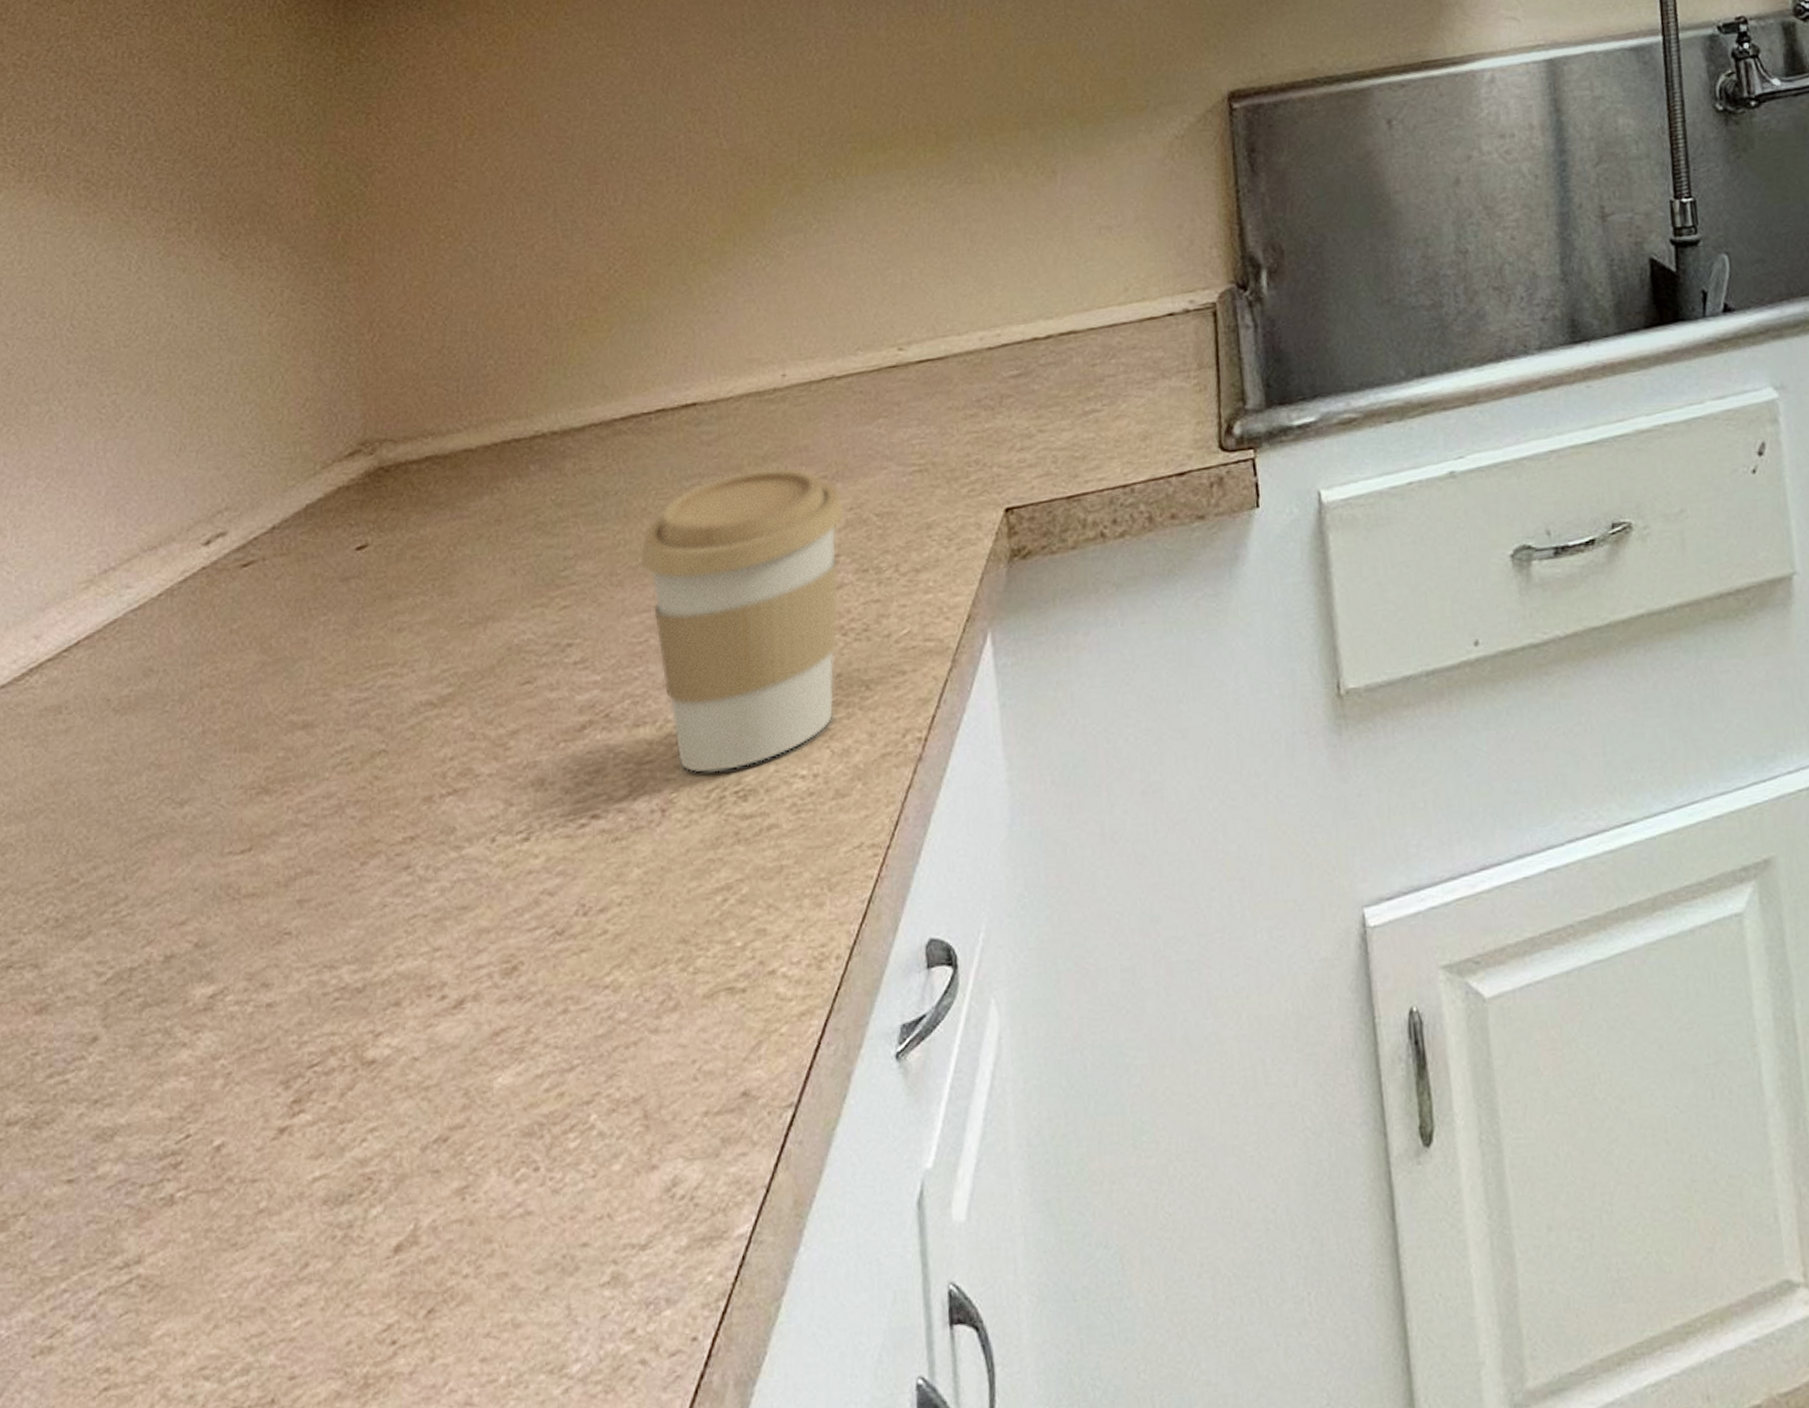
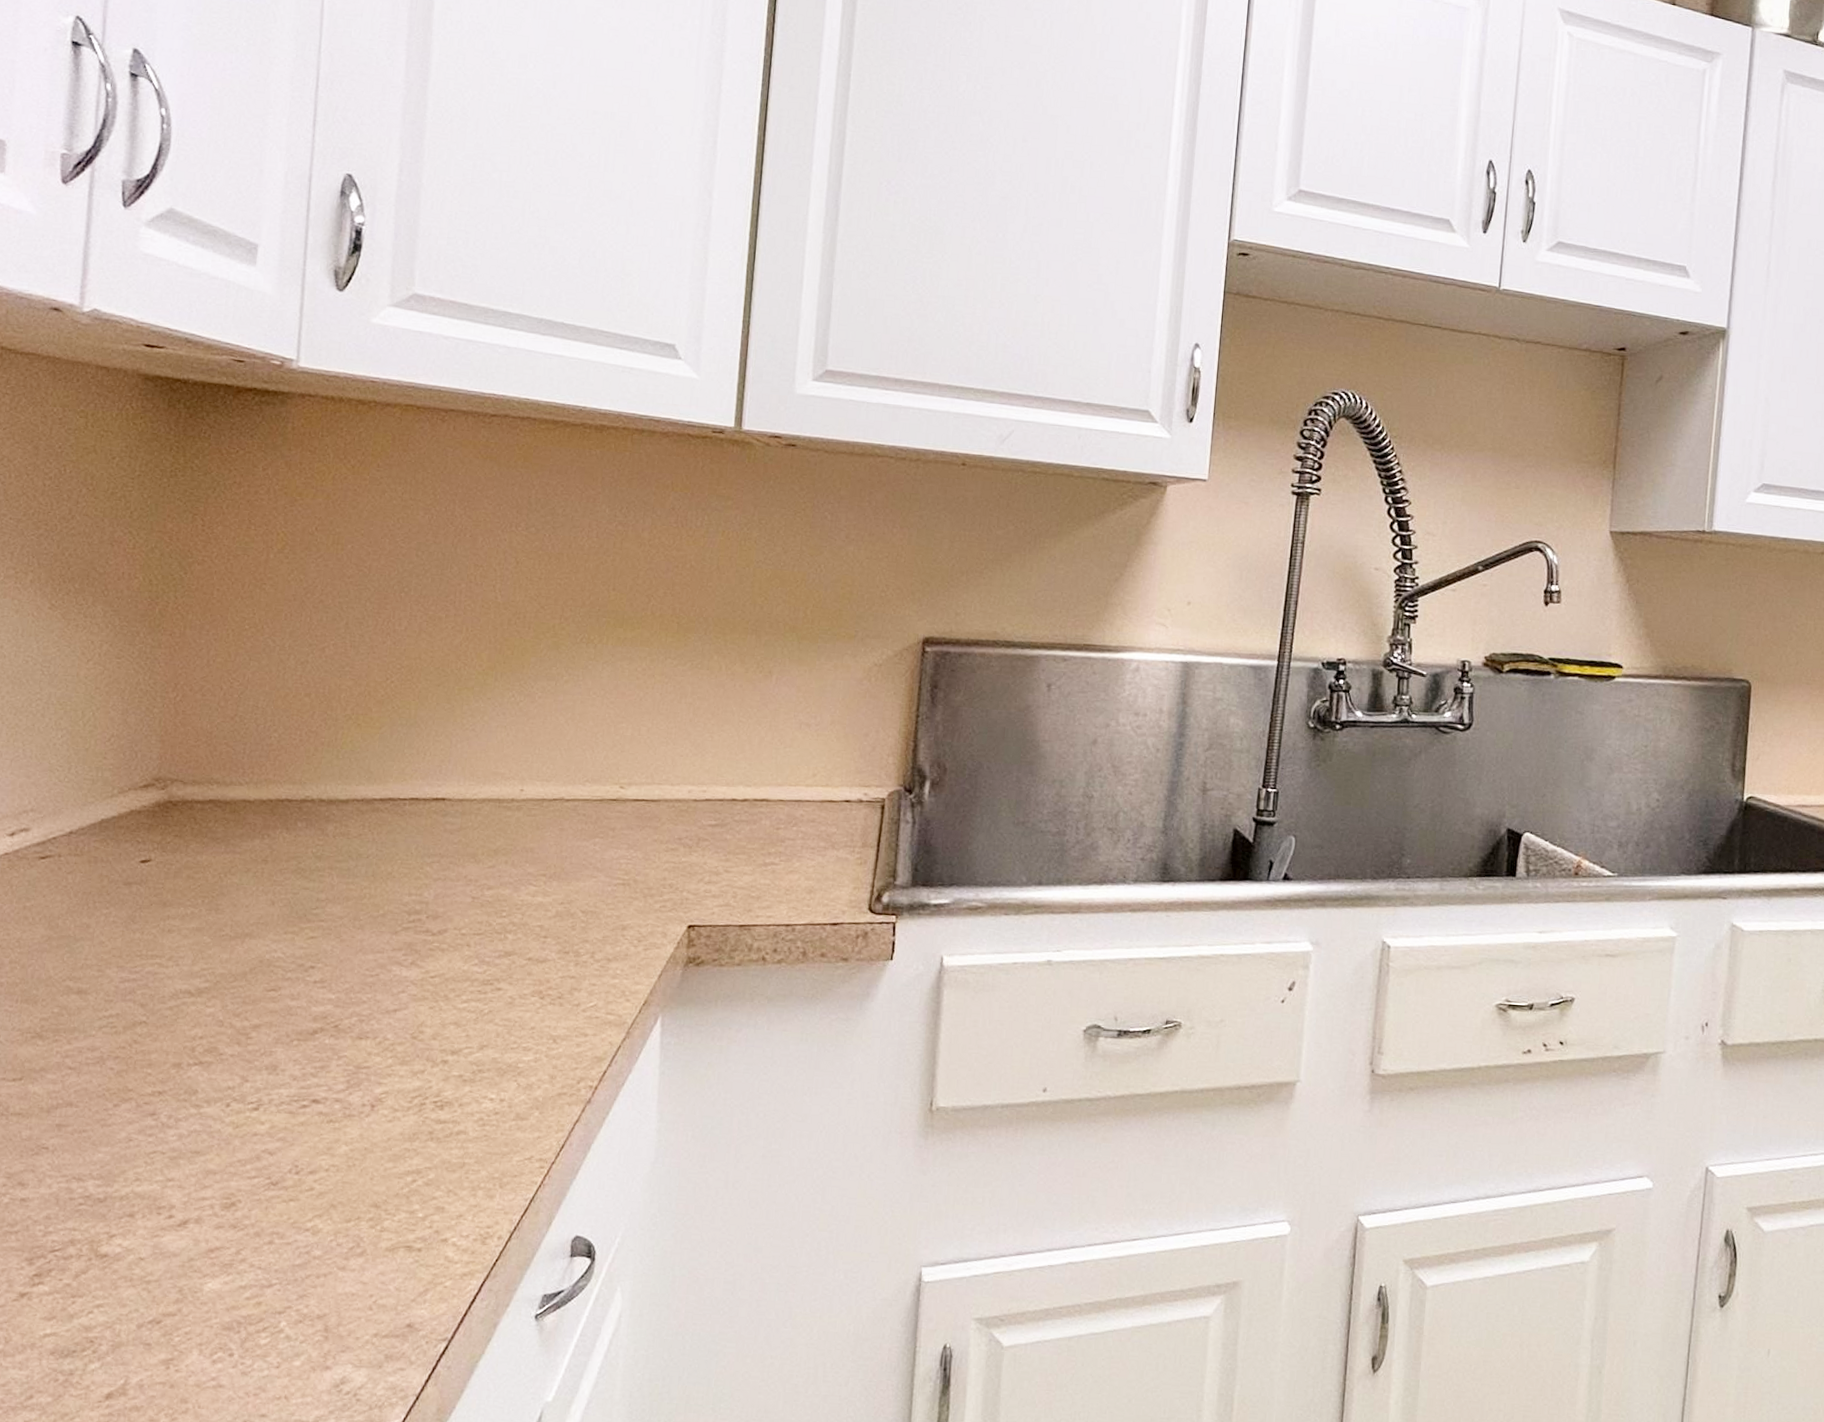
coffee cup: present [640,466,846,774] -> none [380,858,558,1086]

